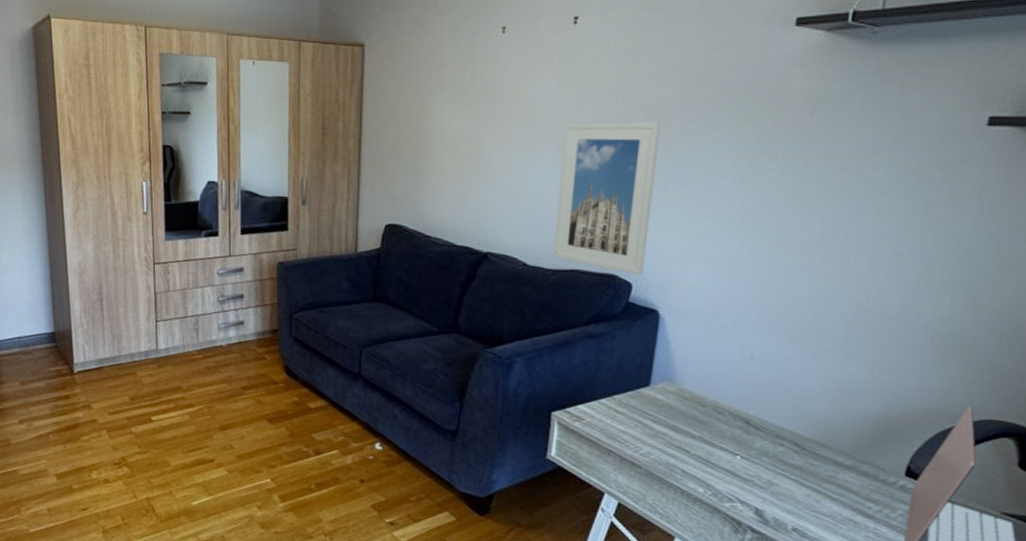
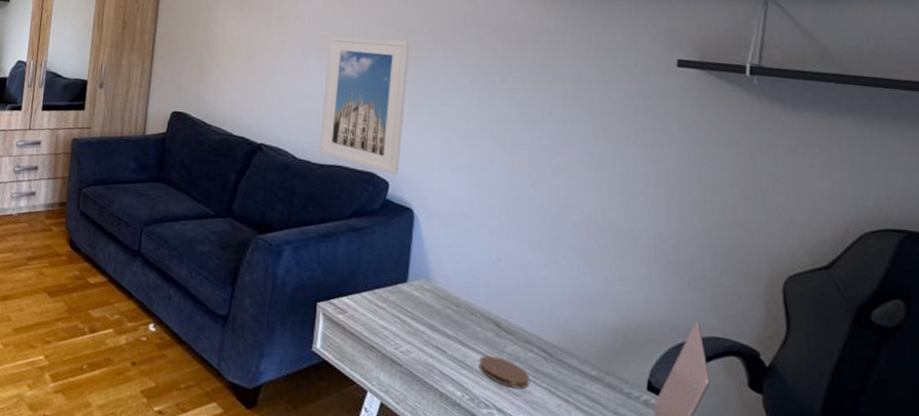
coaster: none [724,452,778,482] -> present [479,355,530,389]

